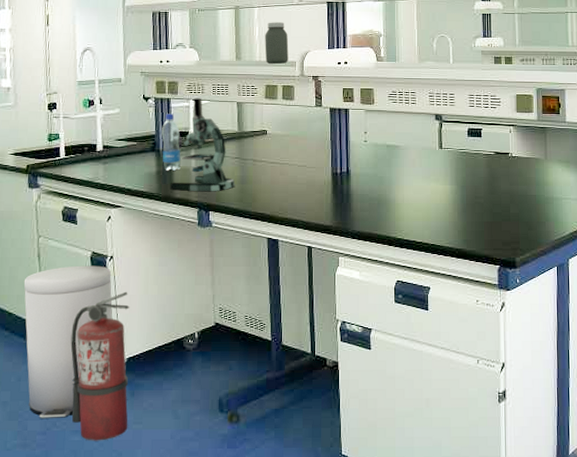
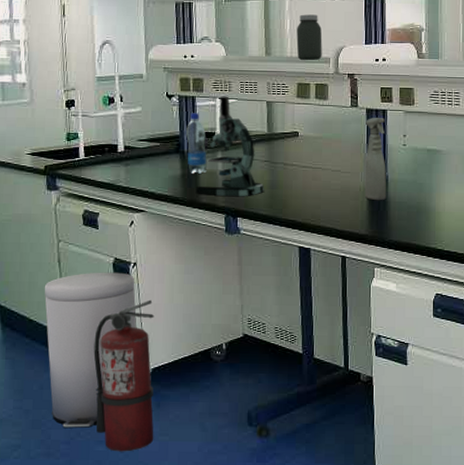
spray bottle: none [329,116,350,194] -> present [364,118,387,201]

